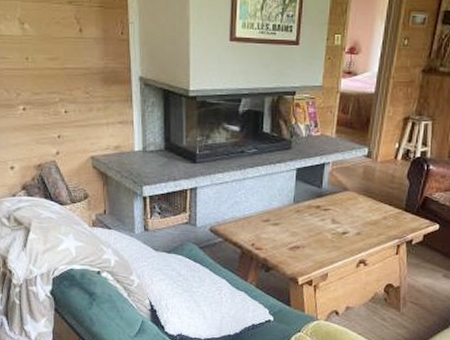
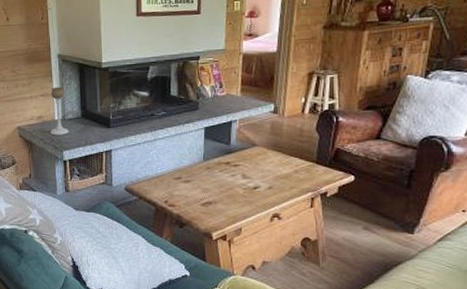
candle holder: none [129,114,150,169] -> present [50,87,69,135]

